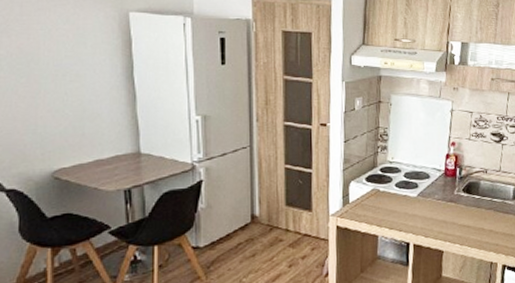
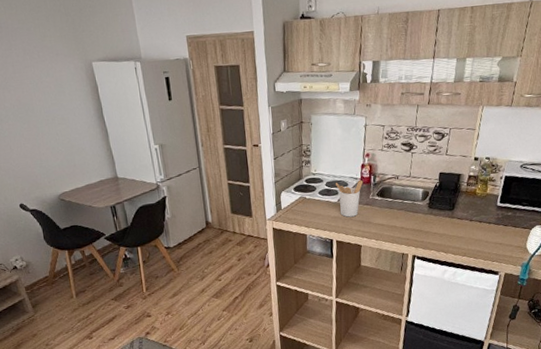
utensil holder: none [416,173,448,216] -> present [336,180,363,217]

